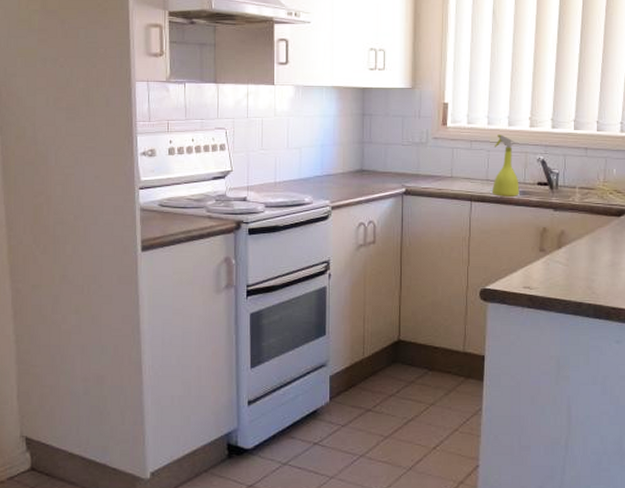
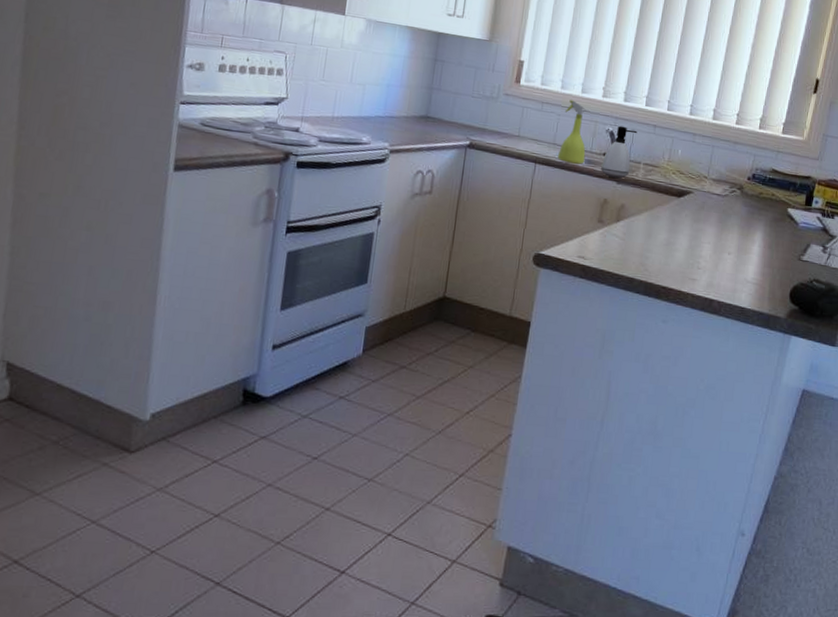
soap dispenser: none [537,153,569,206] -> present [601,125,638,179]

